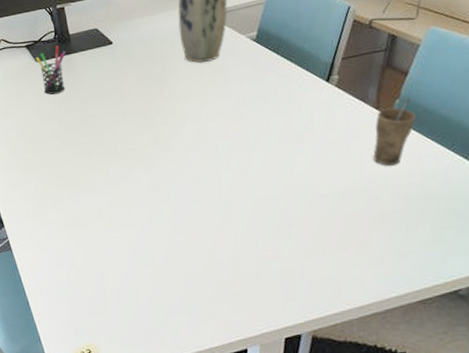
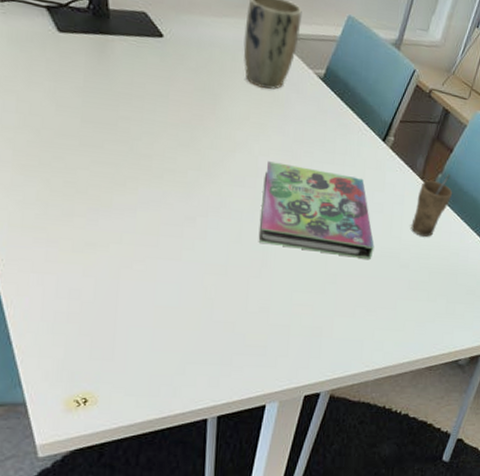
pen holder: present [35,45,66,95] -> none [58,18,101,81]
book: none [214,121,336,199] -> present [259,161,374,259]

